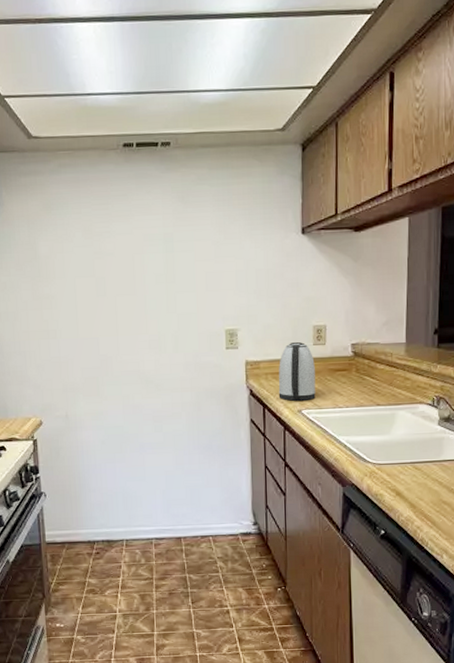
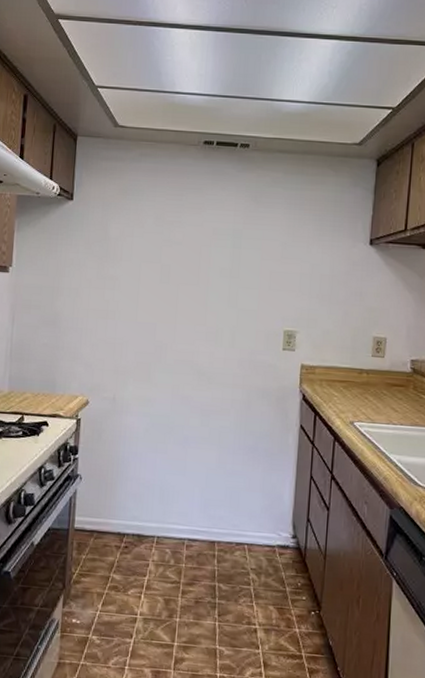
kettle: present [278,342,316,401] -> none [331,351,372,413]

